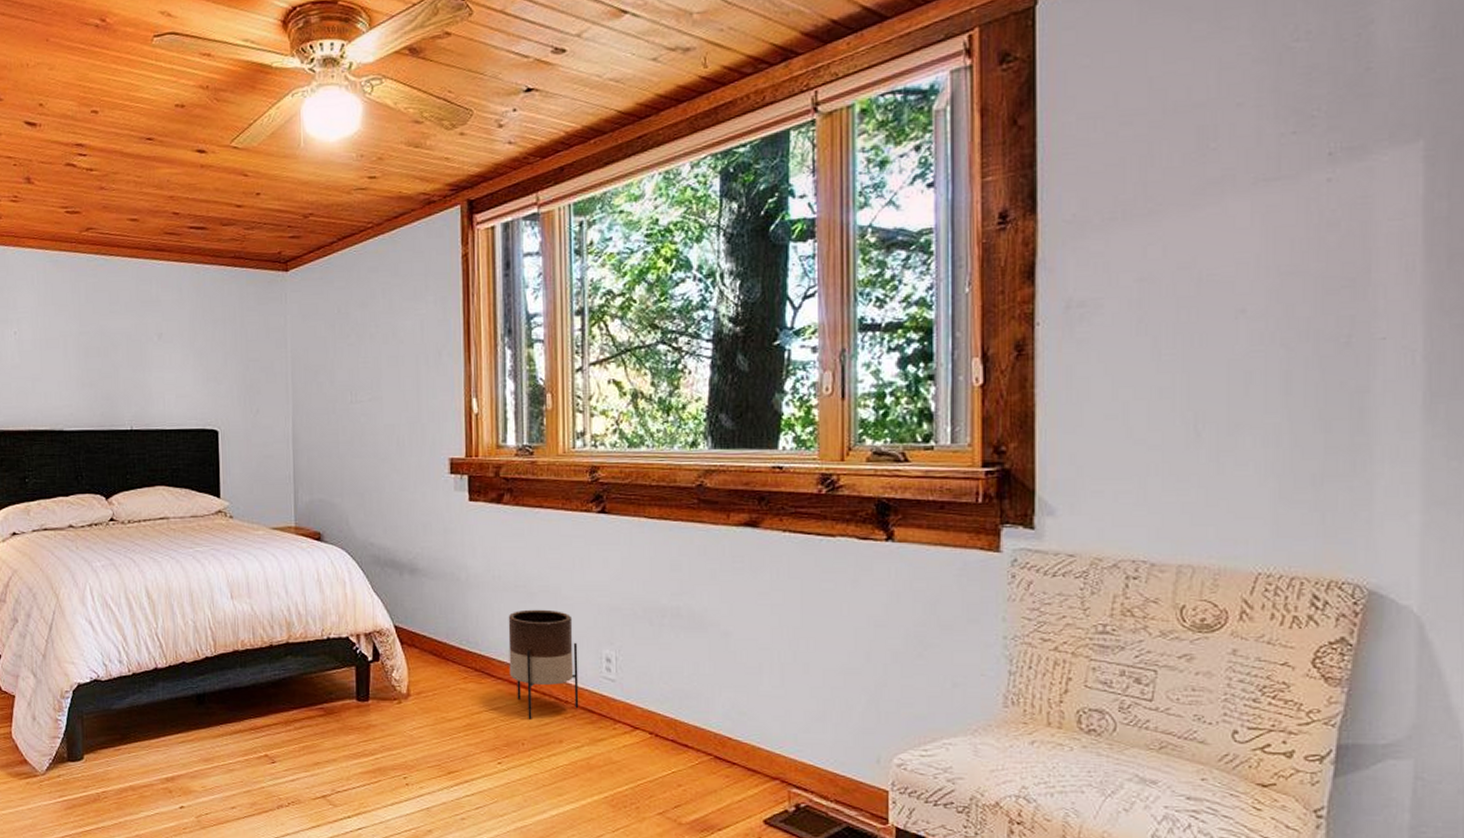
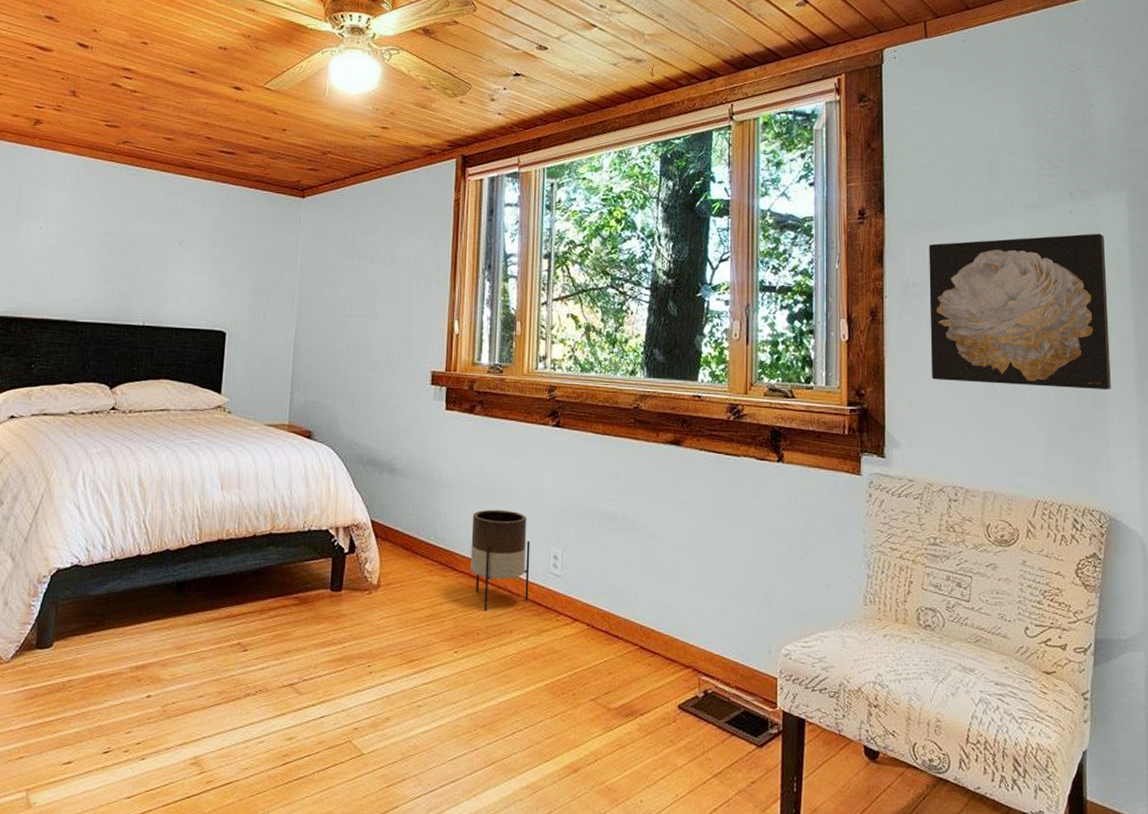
wall art: none [1103,207,1383,427] -> present [929,233,1111,391]

